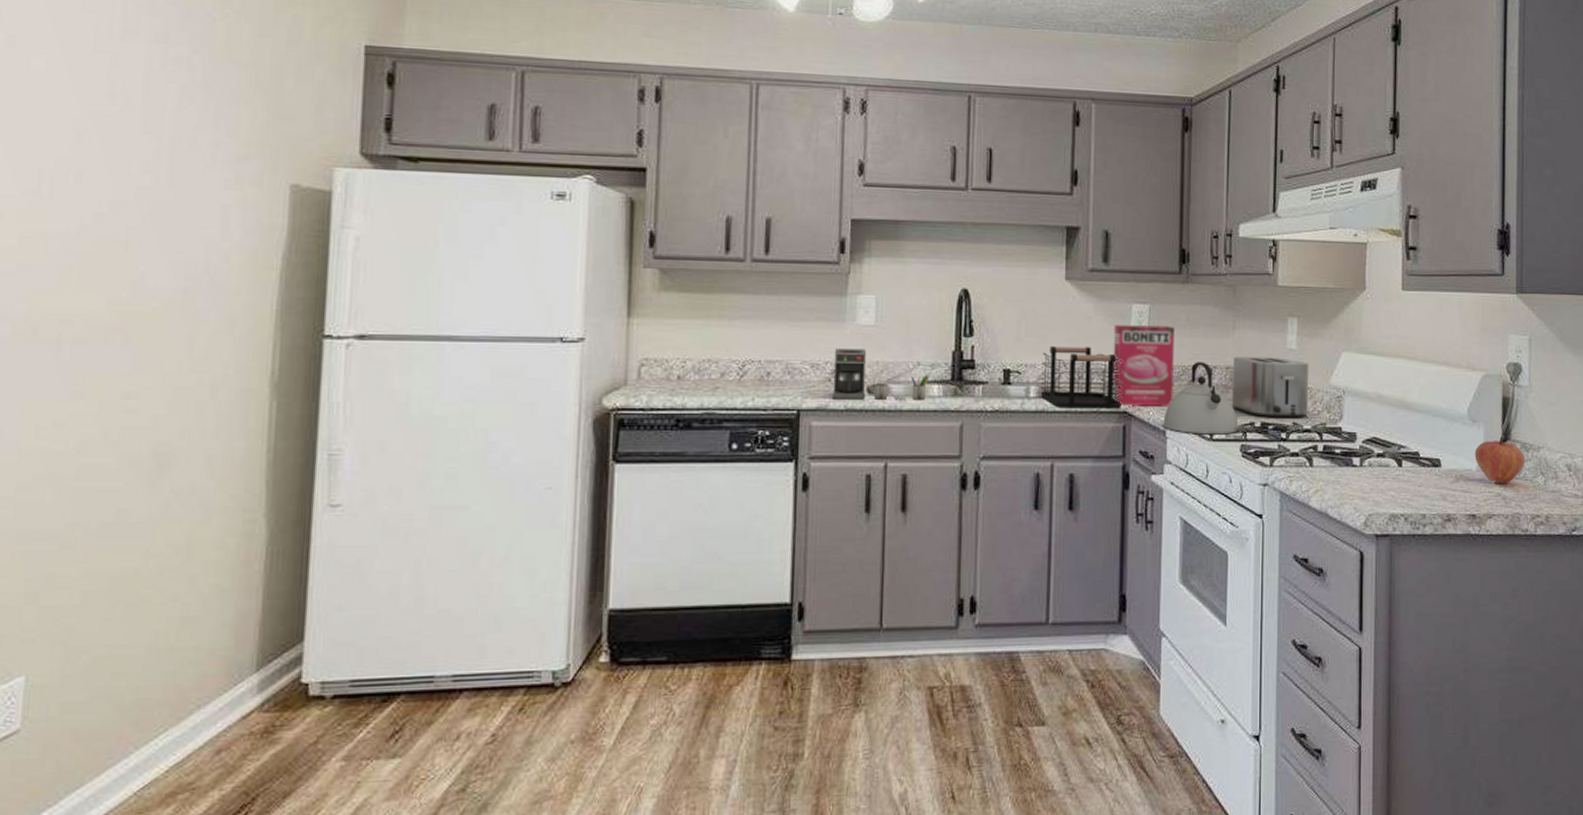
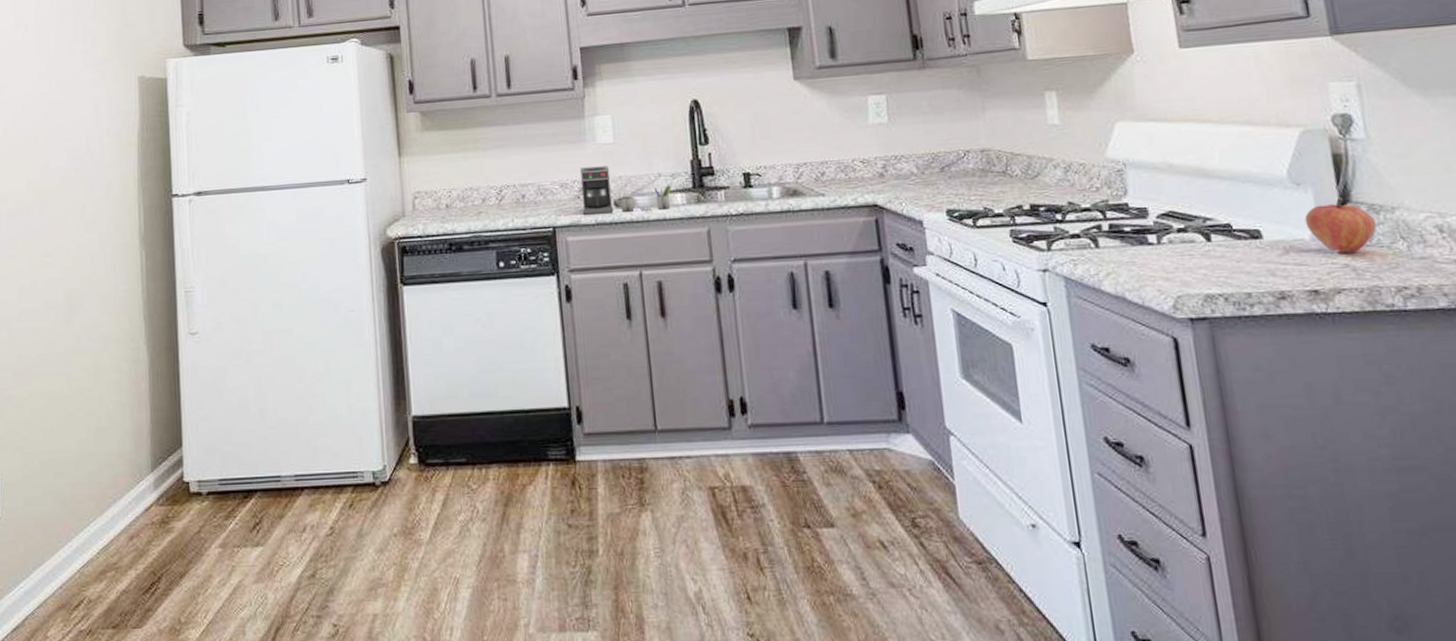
dish rack: present [1040,346,1122,410] -> none [780,143,871,207]
cereal box: present [1112,325,1174,406] -> none [850,114,926,199]
kettle: present [1163,362,1239,435] -> none [918,147,1005,222]
toaster: present [1231,357,1310,417] -> none [987,134,1085,199]

